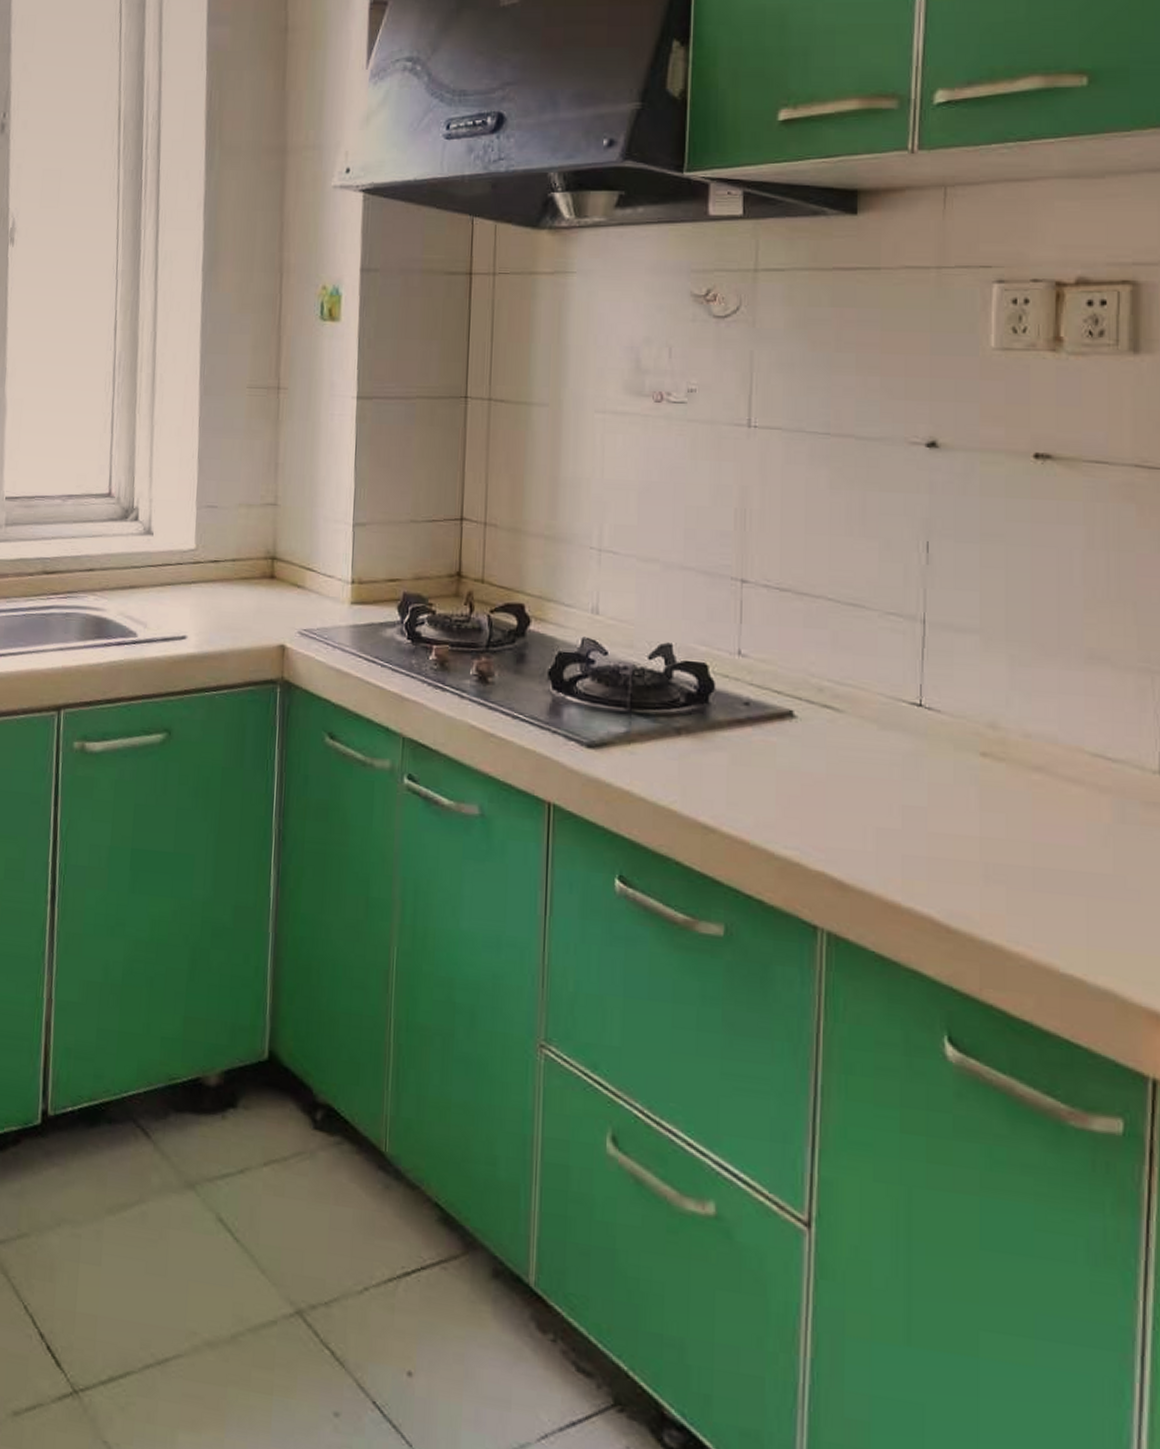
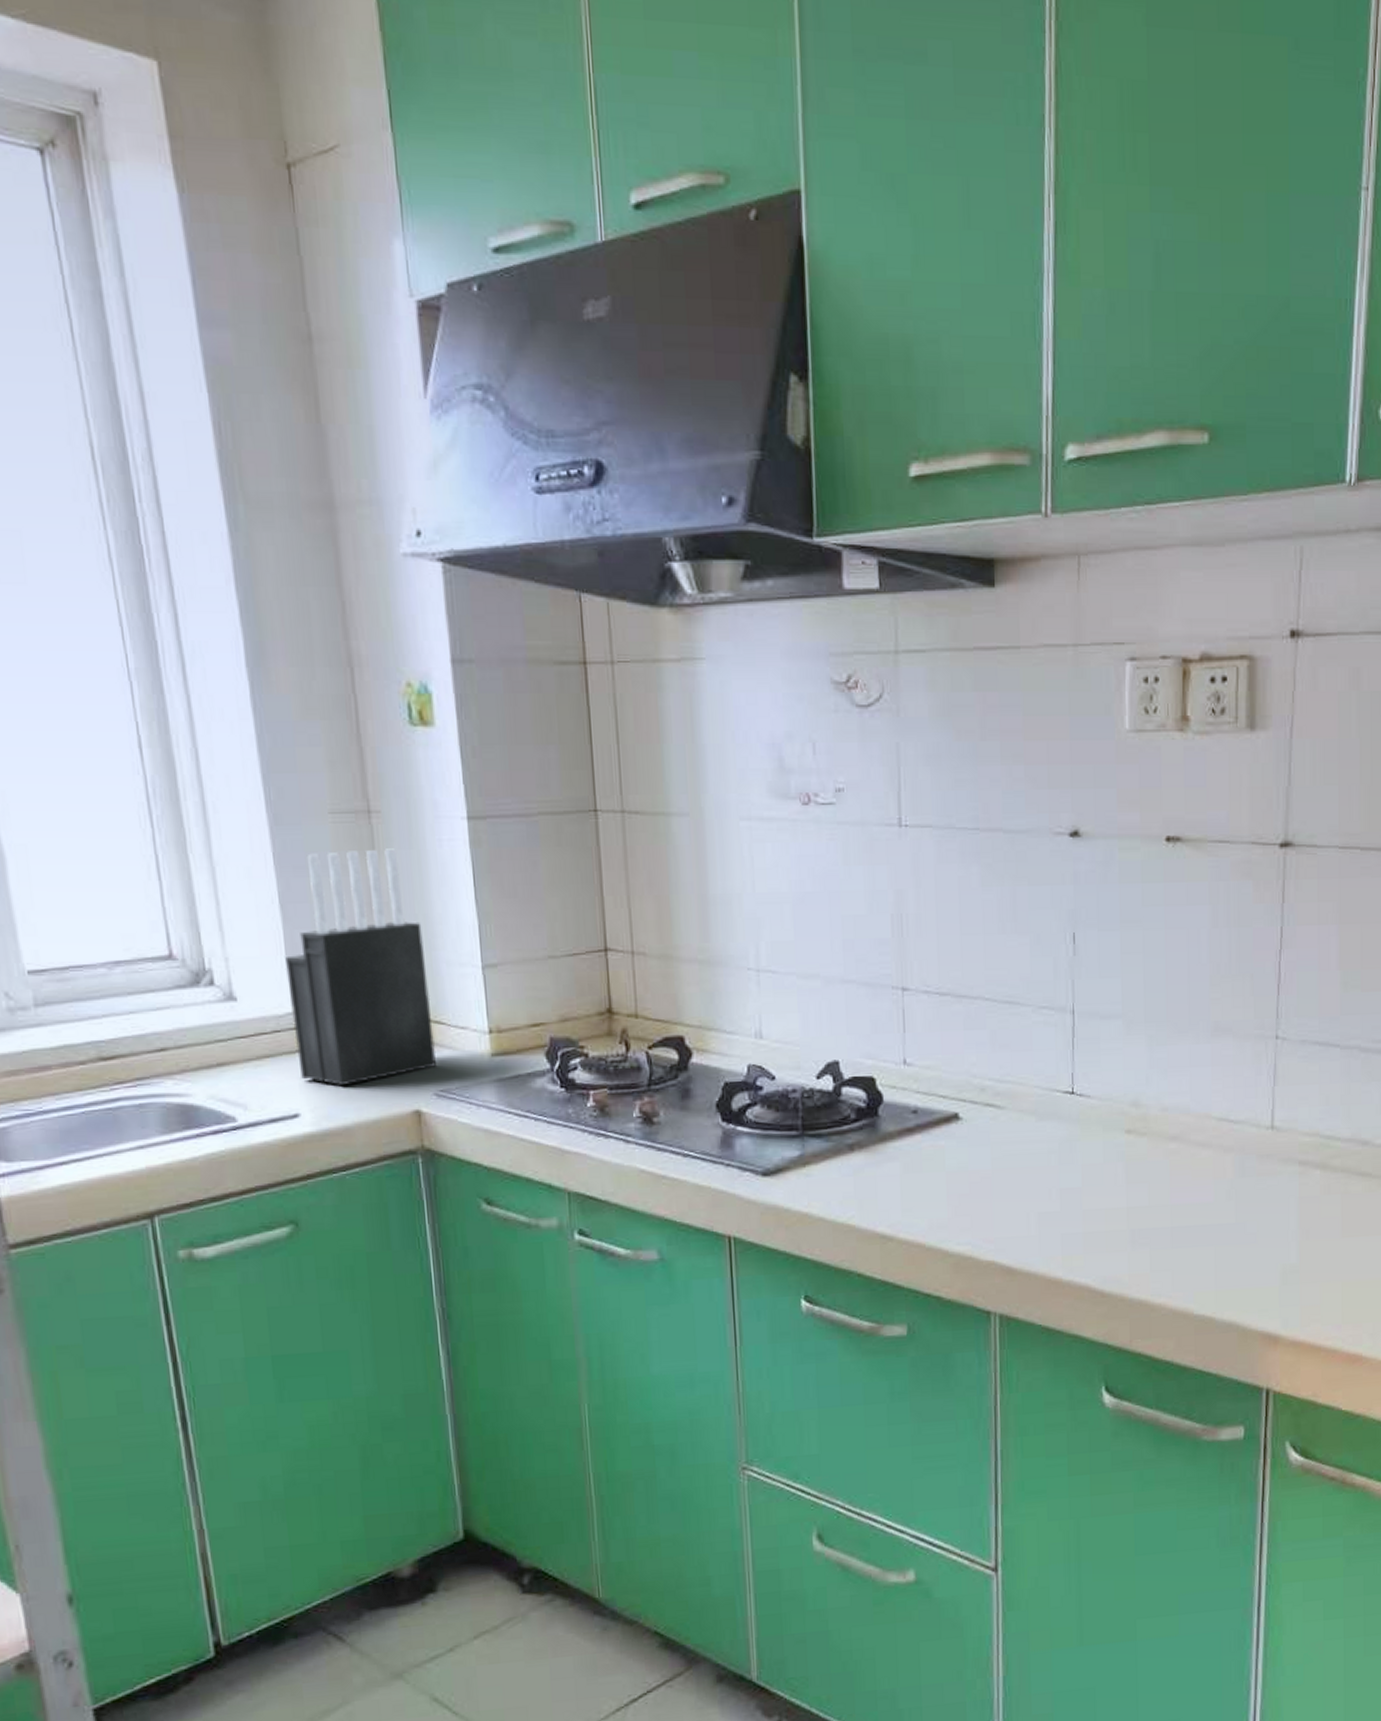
knife block: none [192,419,308,617] -> present [285,848,437,1087]

